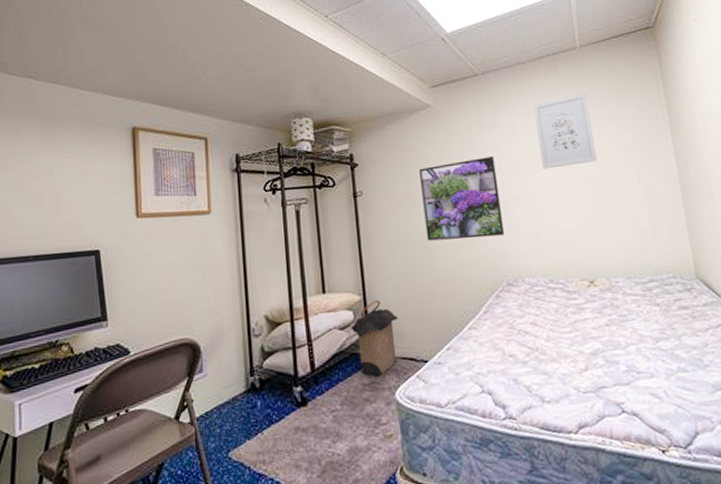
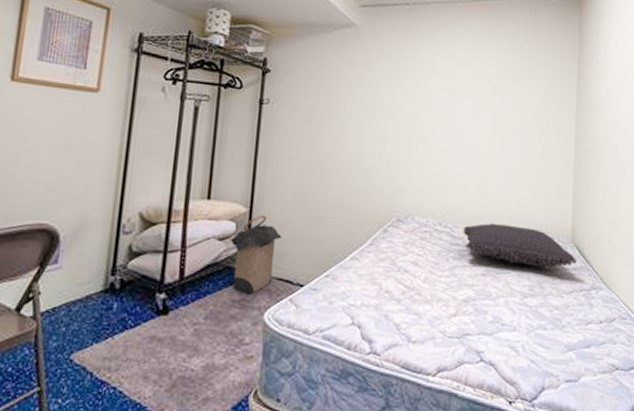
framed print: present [419,155,504,241] -> none [327,87,409,171]
wall art: present [533,92,597,169] -> none [453,44,508,115]
pillow: none [576,270,707,310] -> present [463,223,577,268]

